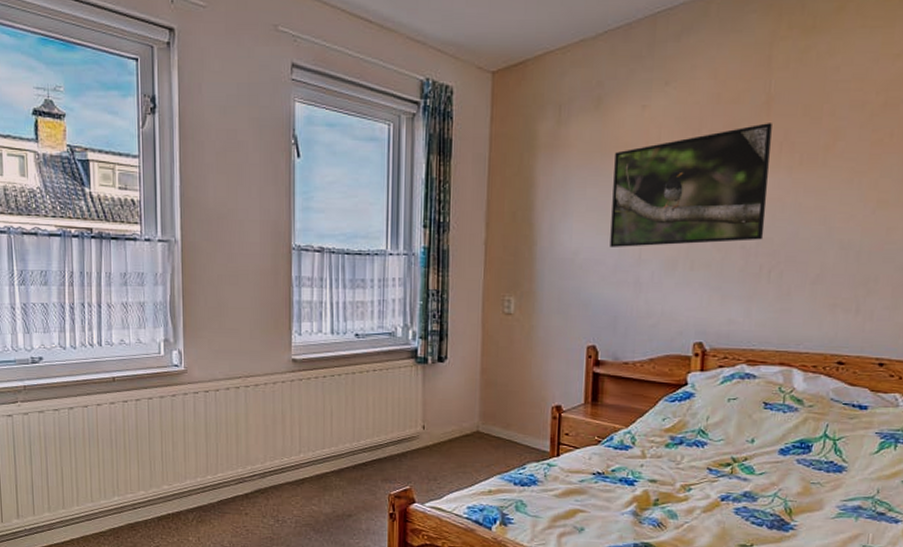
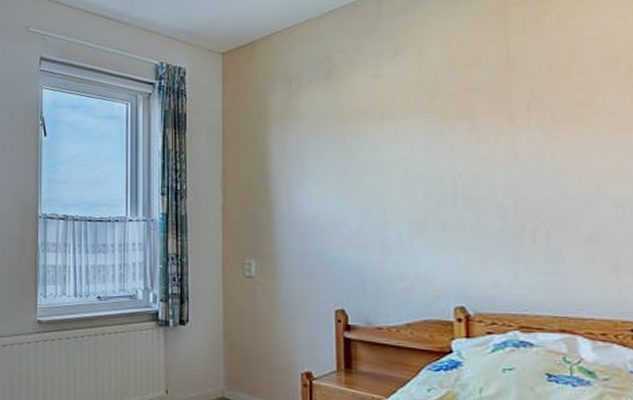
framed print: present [610,123,772,247] -> none [350,84,522,210]

